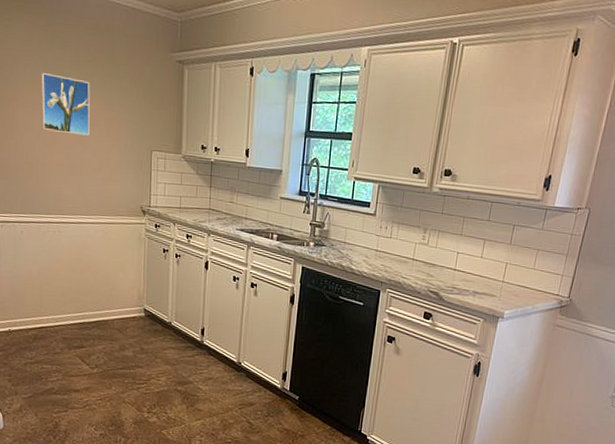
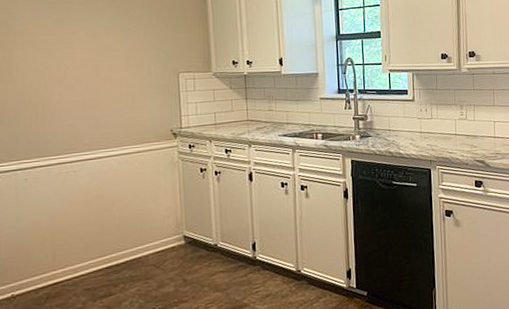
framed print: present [41,73,90,136] -> none [44,12,105,69]

